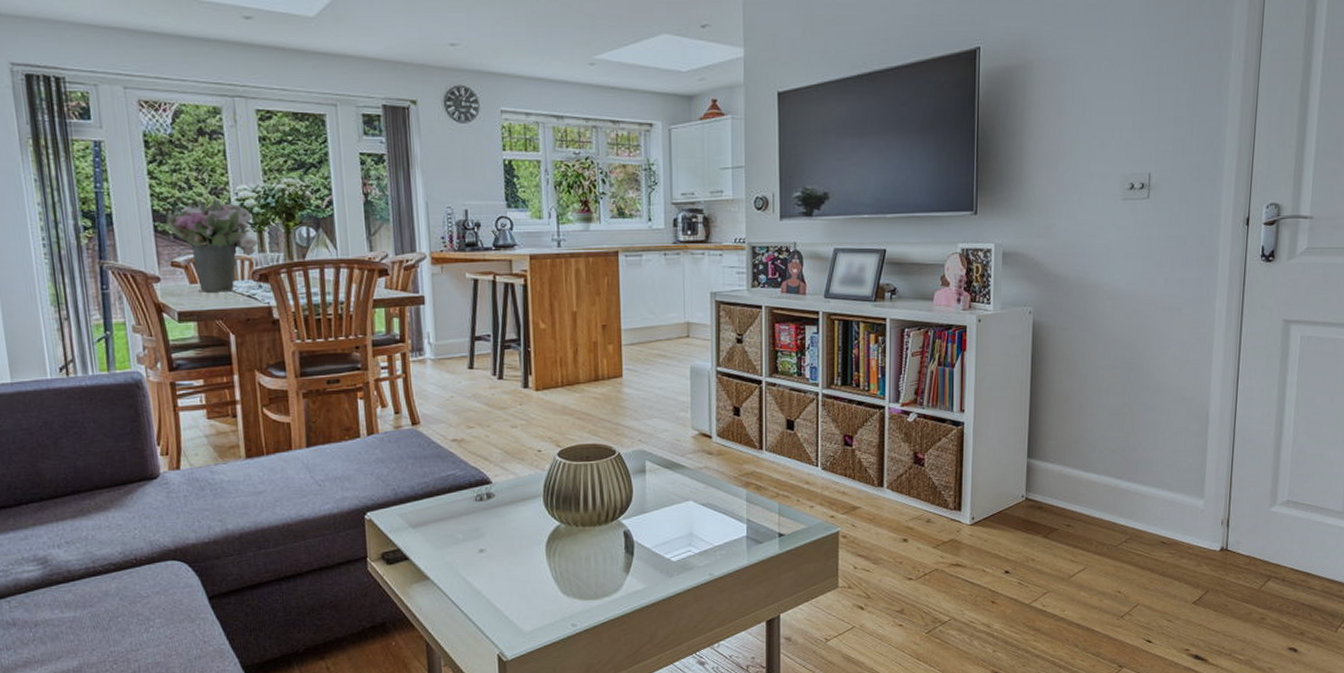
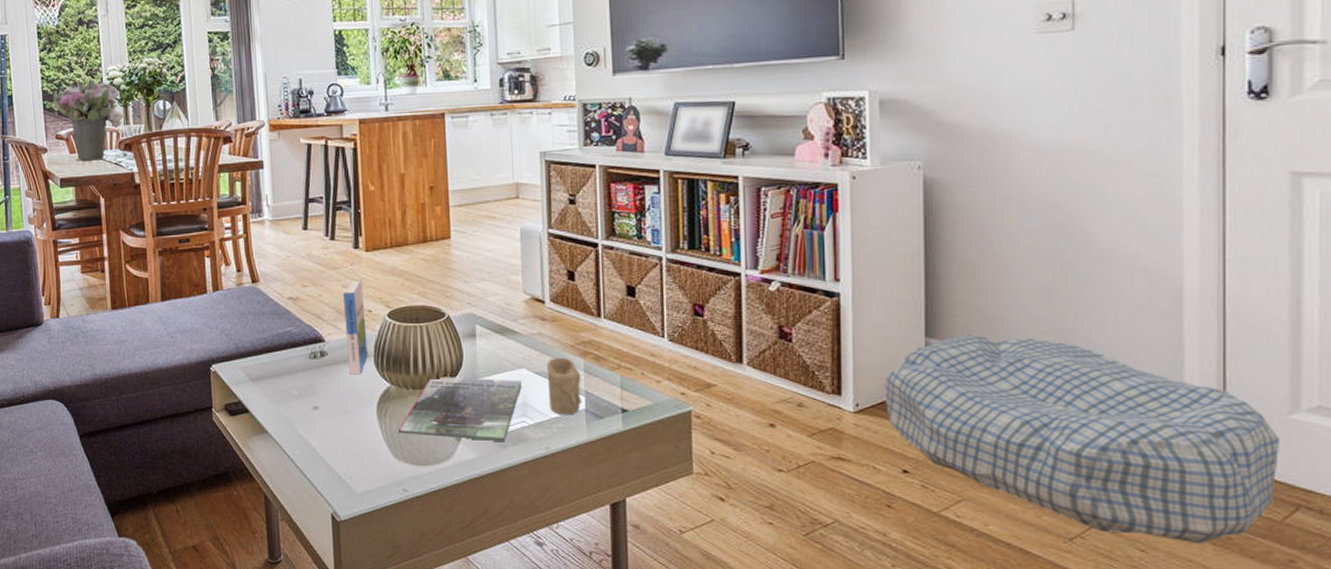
book: none [512,419,537,516] -> present [343,279,368,375]
magazine: none [567,512,688,572] -> present [398,377,522,441]
candle: none [712,488,744,543] -> present [546,357,582,415]
dog bed: none [994,455,1262,612] -> present [884,335,1279,544]

